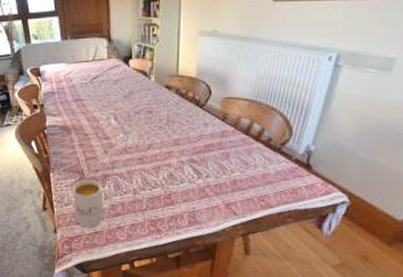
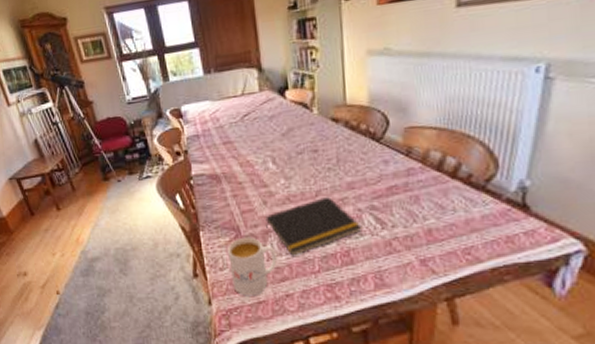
notepad: none [104,149,183,197] -> present [265,196,363,256]

